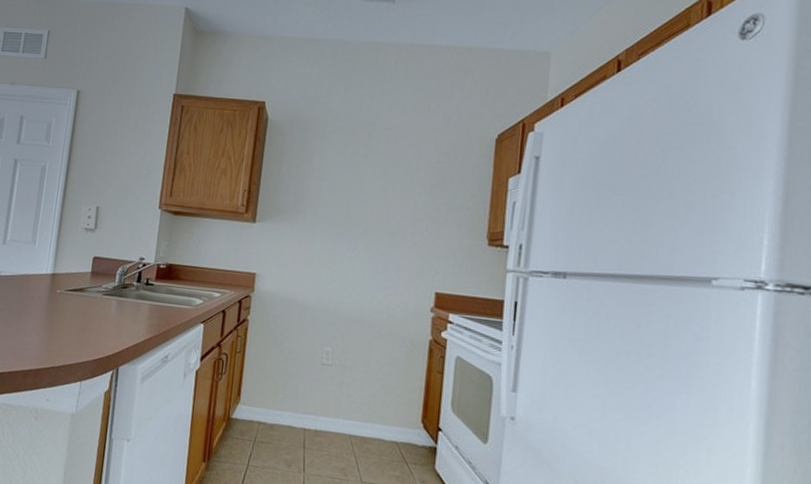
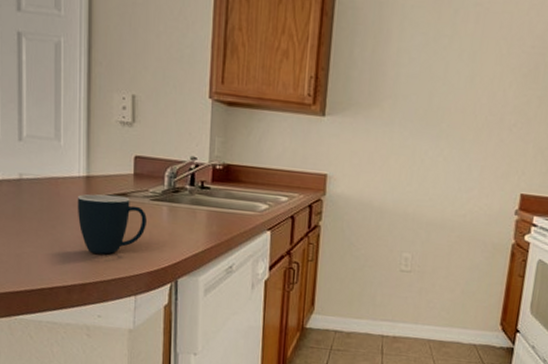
mug: none [41,288,98,343] -> present [77,193,147,254]

